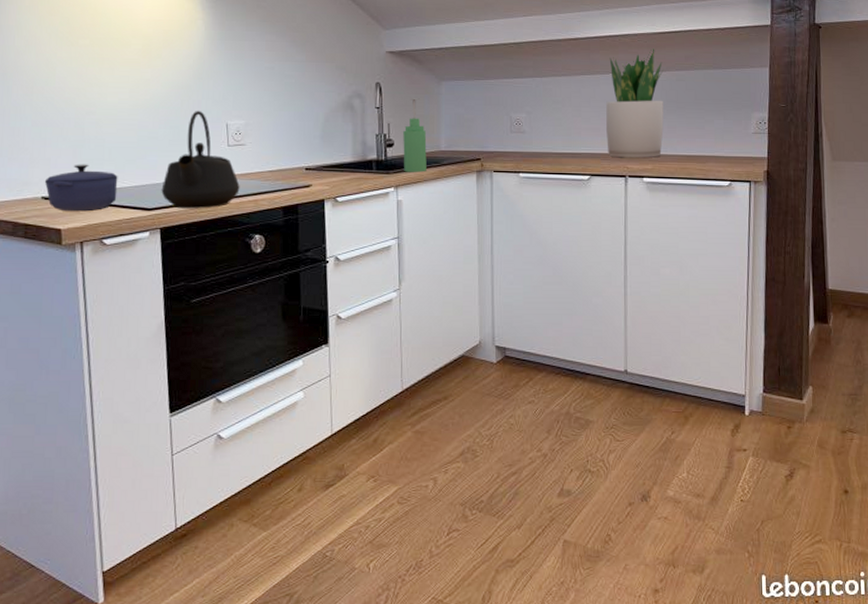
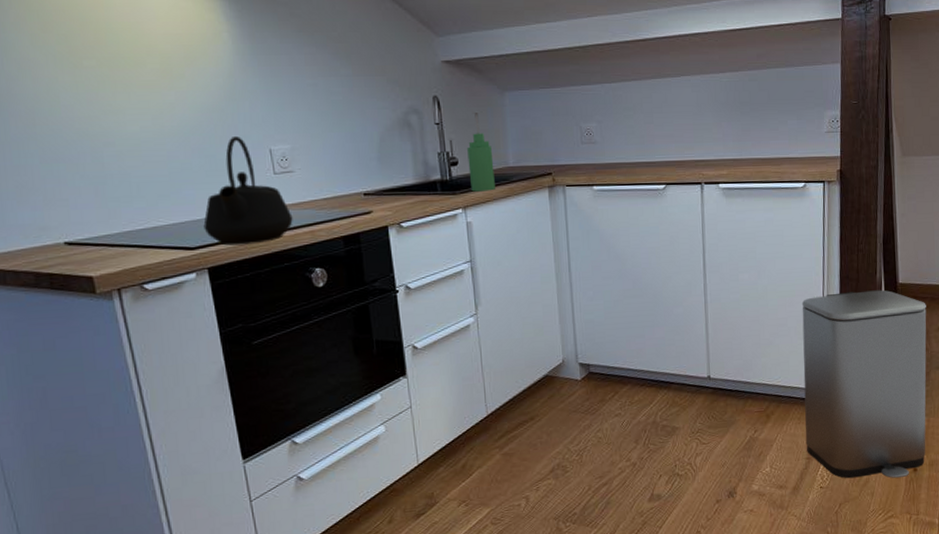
cooking pot: present [44,164,118,212] -> none [64,202,154,257]
planter: present [606,49,664,158] -> none [679,48,738,165]
pedal bin: none [724,295,859,500] -> present [801,290,927,479]

